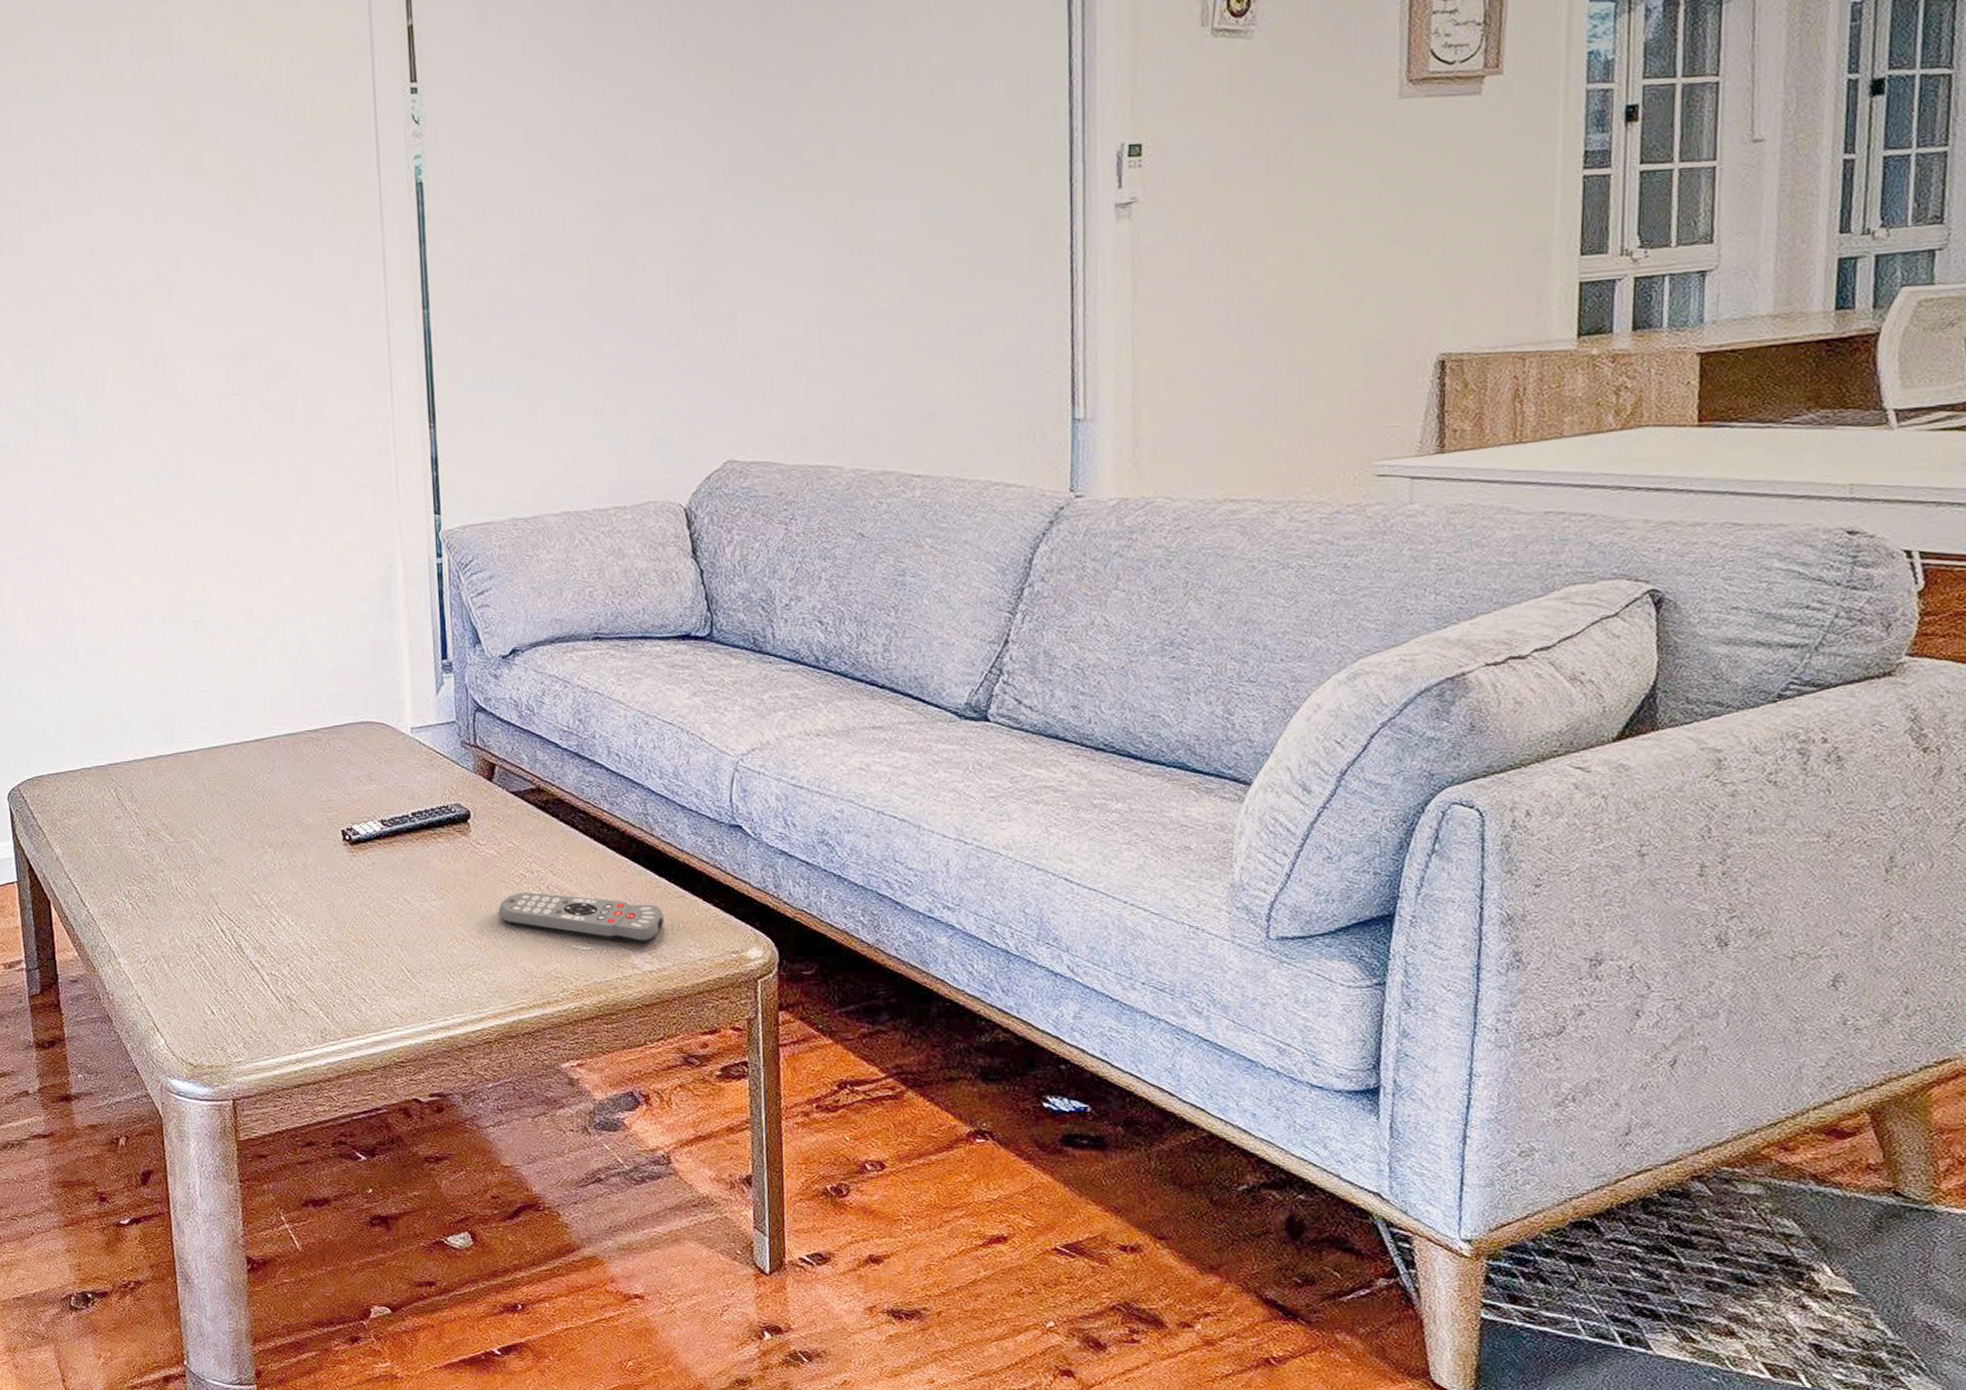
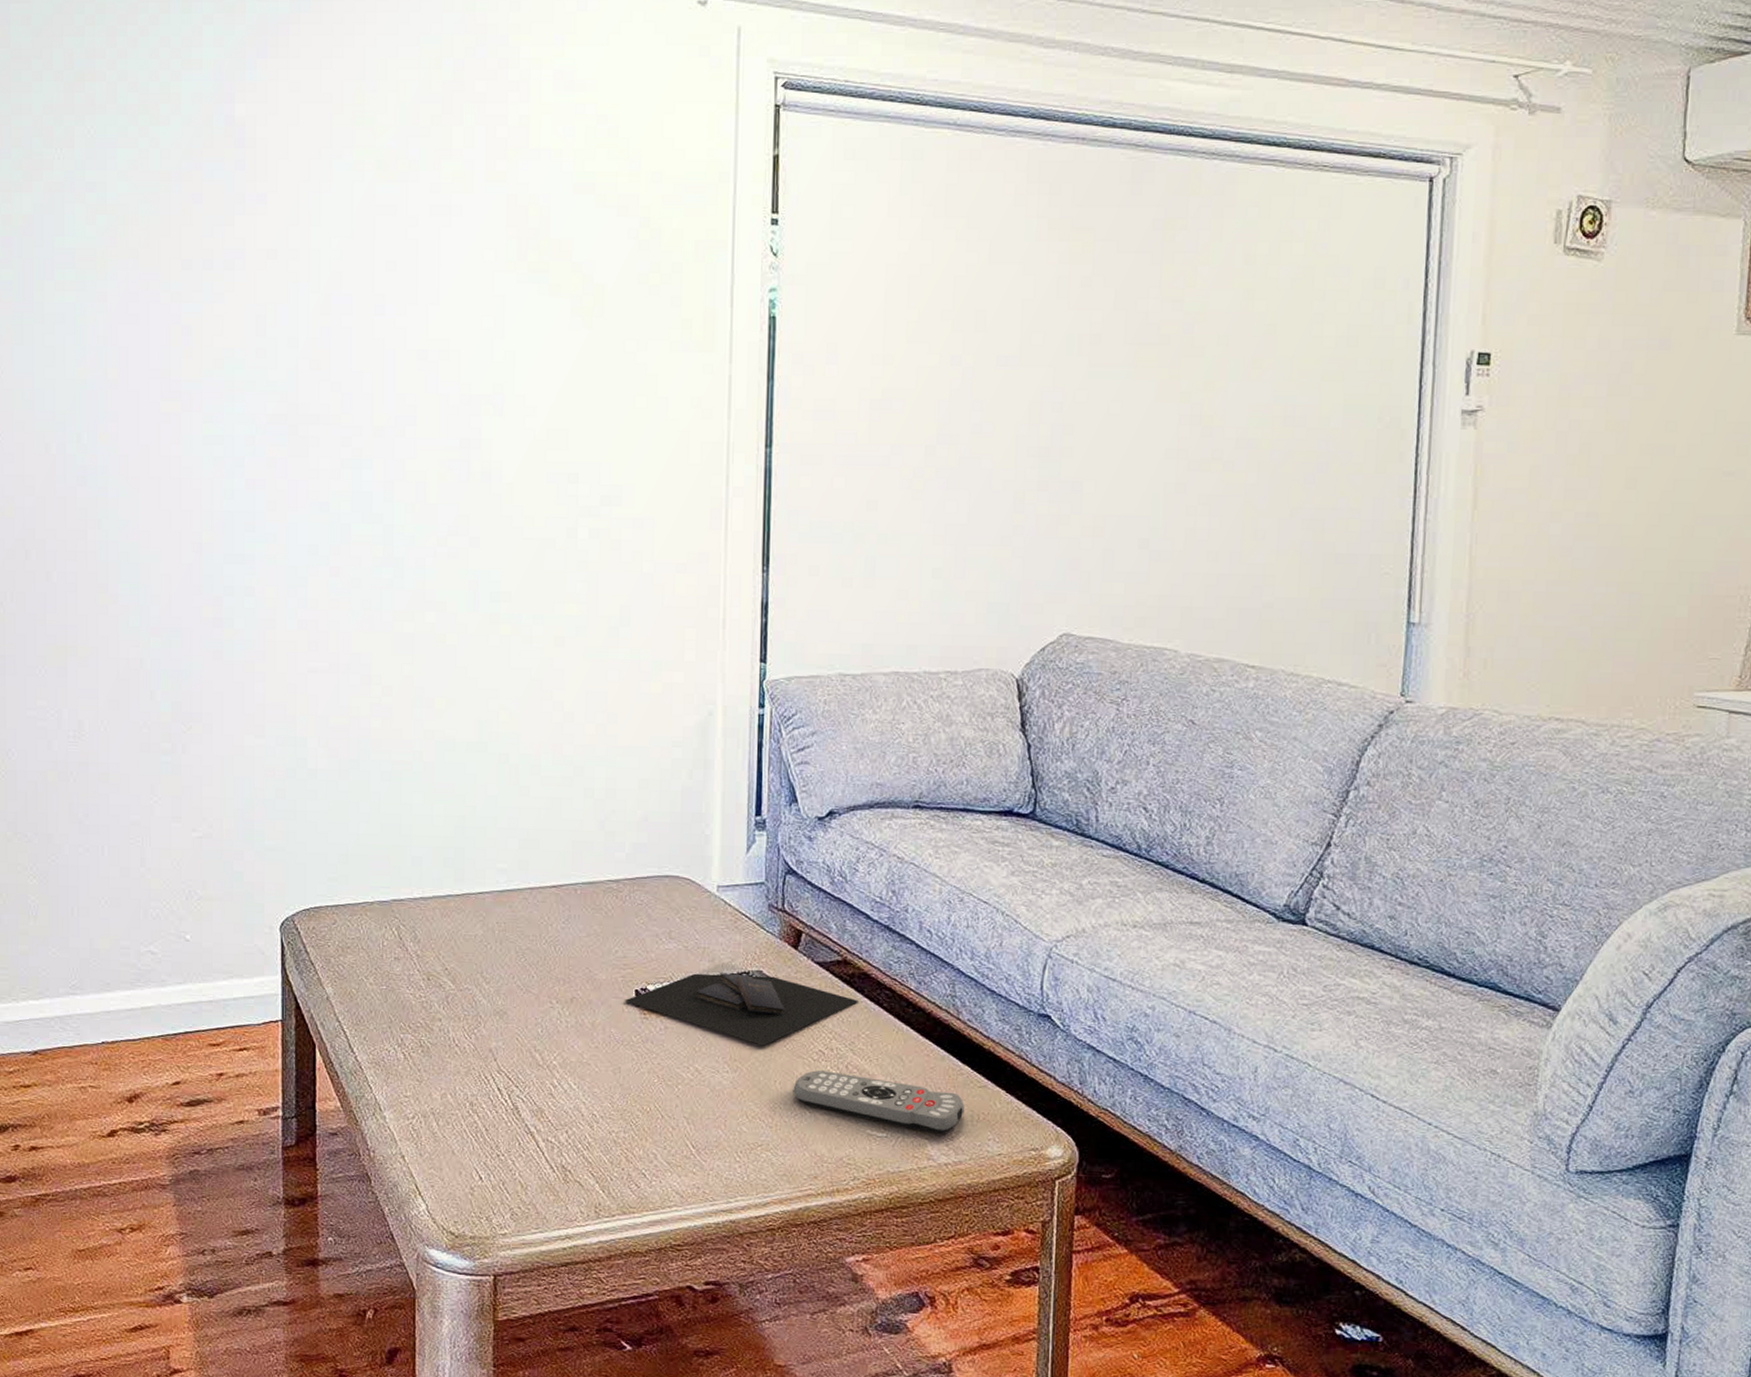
book: none [332,808,554,873] -> present [624,973,858,1046]

